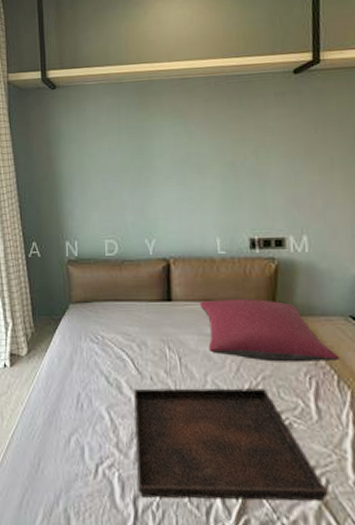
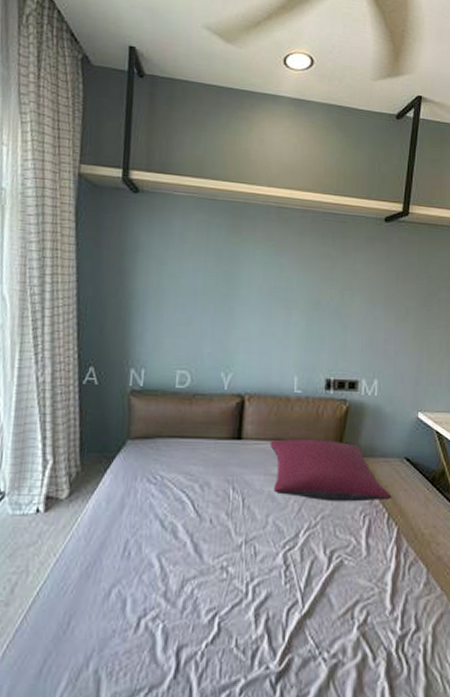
serving tray: present [134,388,327,502] -> none [183,528,366,648]

